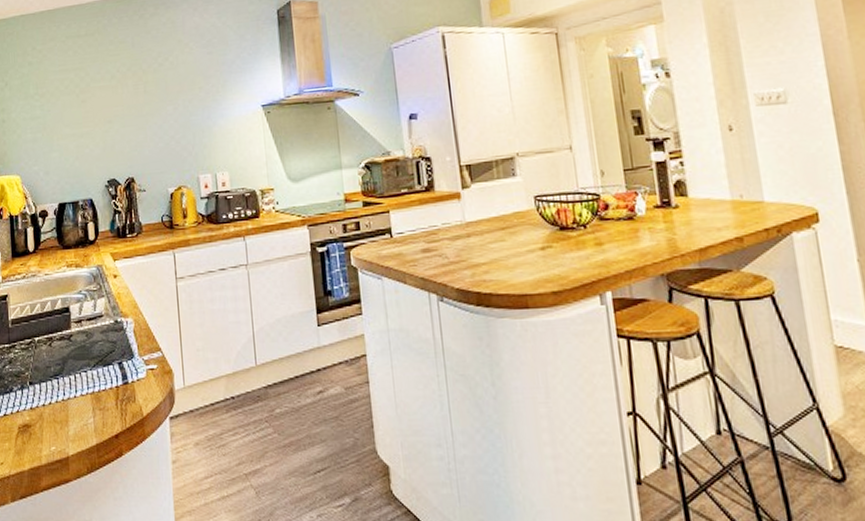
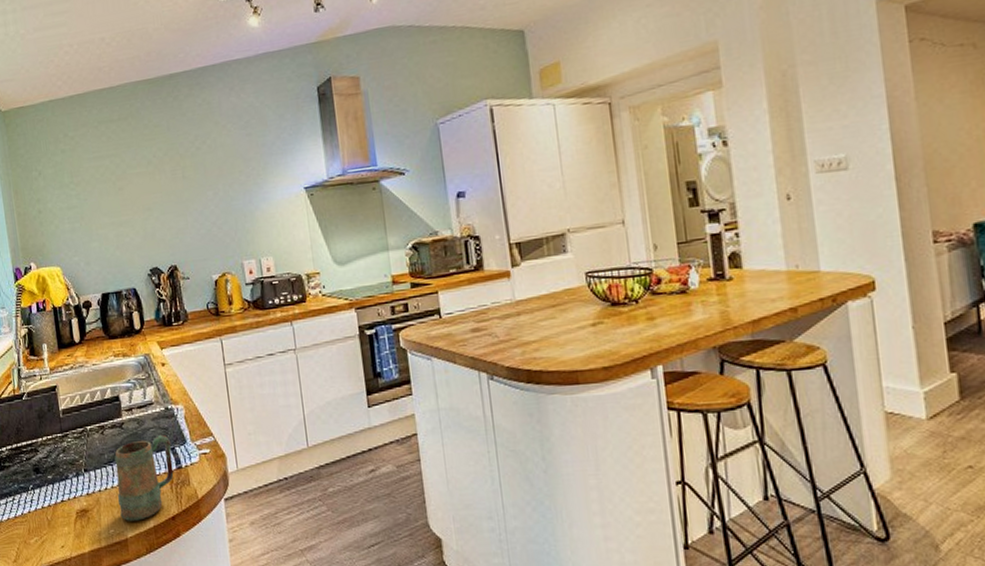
mug: none [61,348,120,438] -> present [114,434,174,521]

